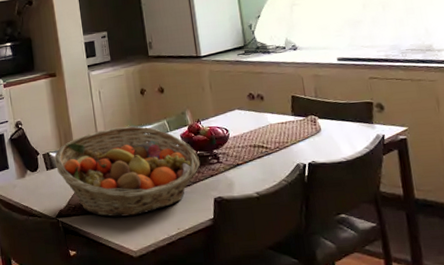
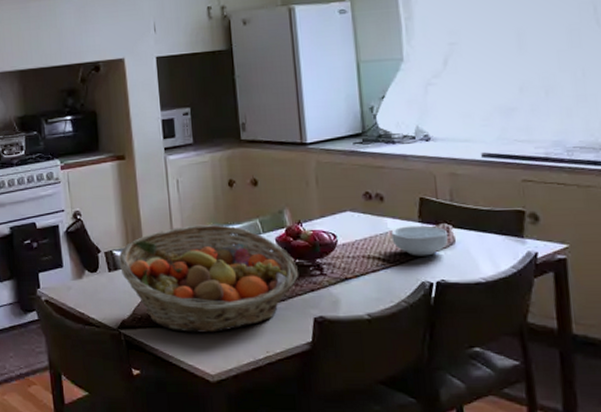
cereal bowl: none [271,118,316,143] -> present [391,225,449,256]

